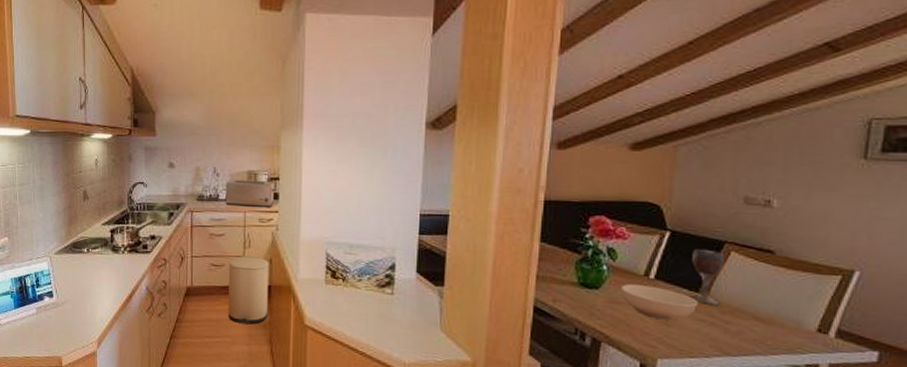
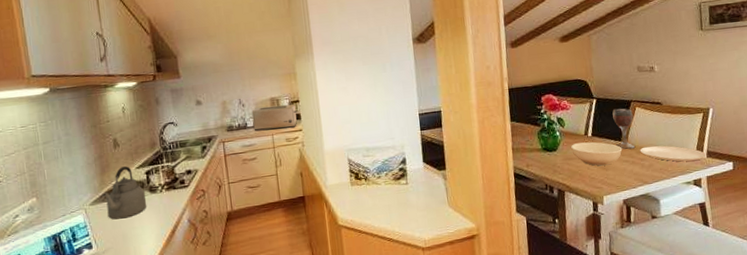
kettle: none [67,220,108,274] -> present [102,166,147,220]
pedal bin: present [228,255,269,325] -> none [263,171,305,236]
plate: none [725,306,835,340] -> present [639,145,706,162]

